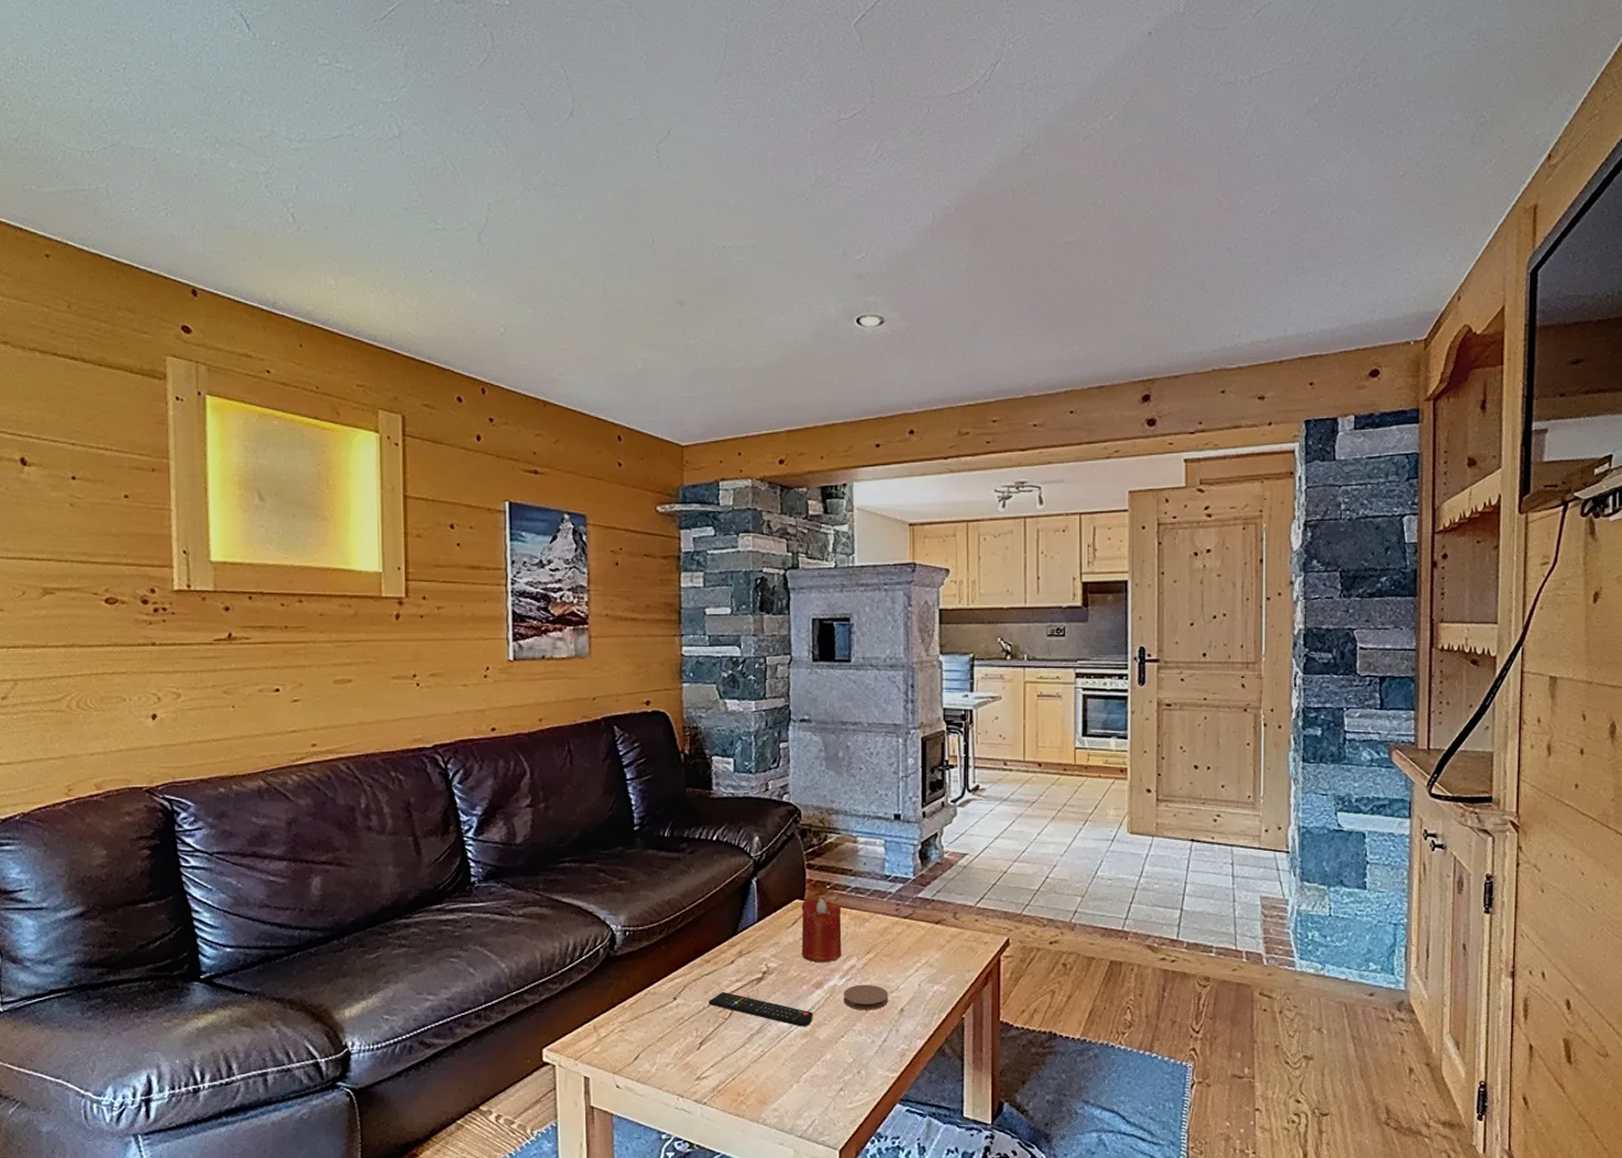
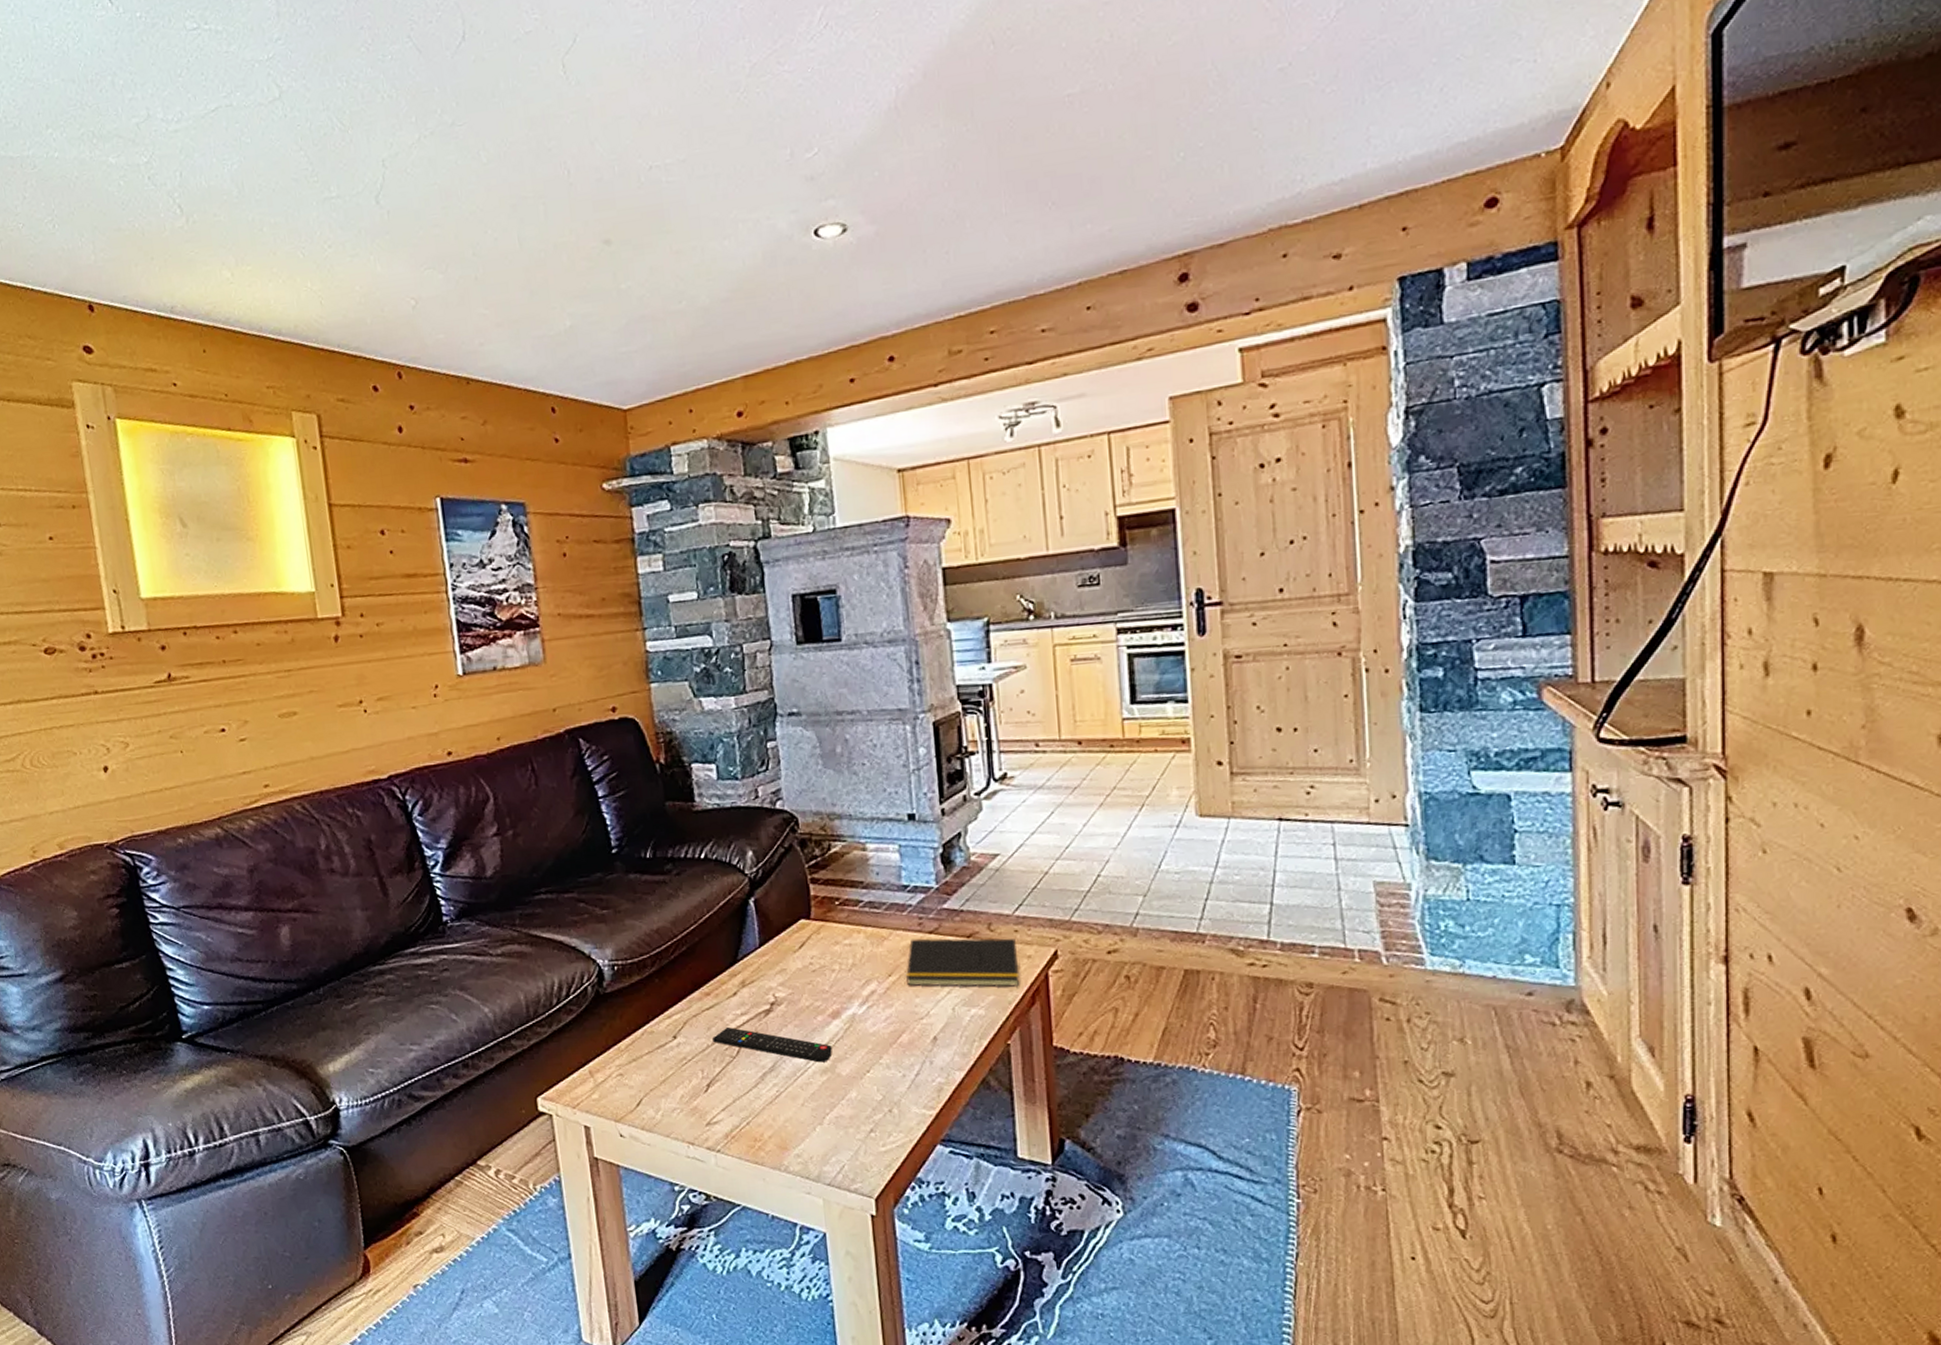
candle: present [801,898,842,963] -> none [807,916,859,990]
coaster: present [843,984,888,1010] -> none [865,1011,918,1041]
notepad: none [882,922,977,968] -> present [906,938,1020,987]

